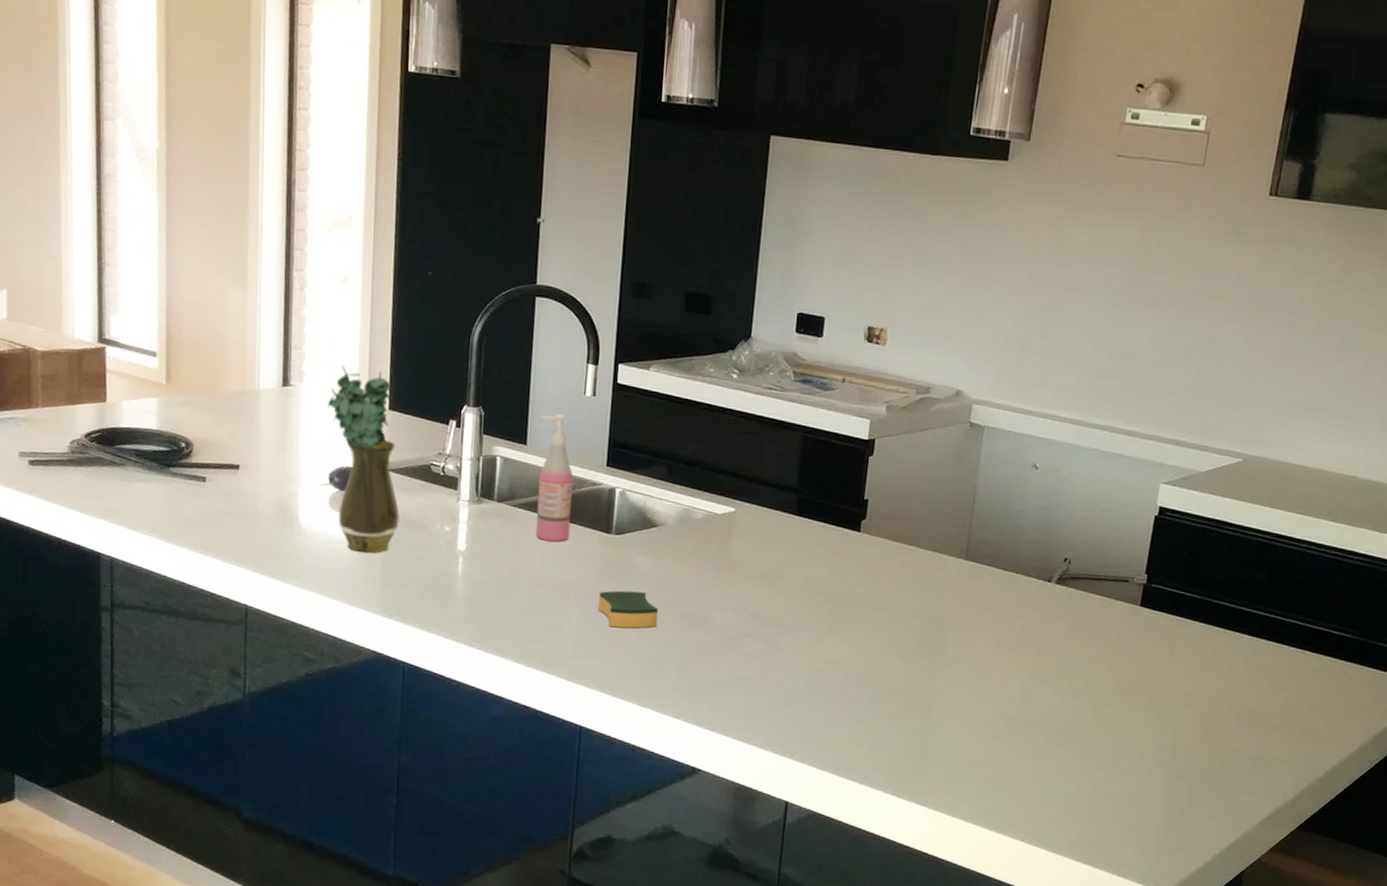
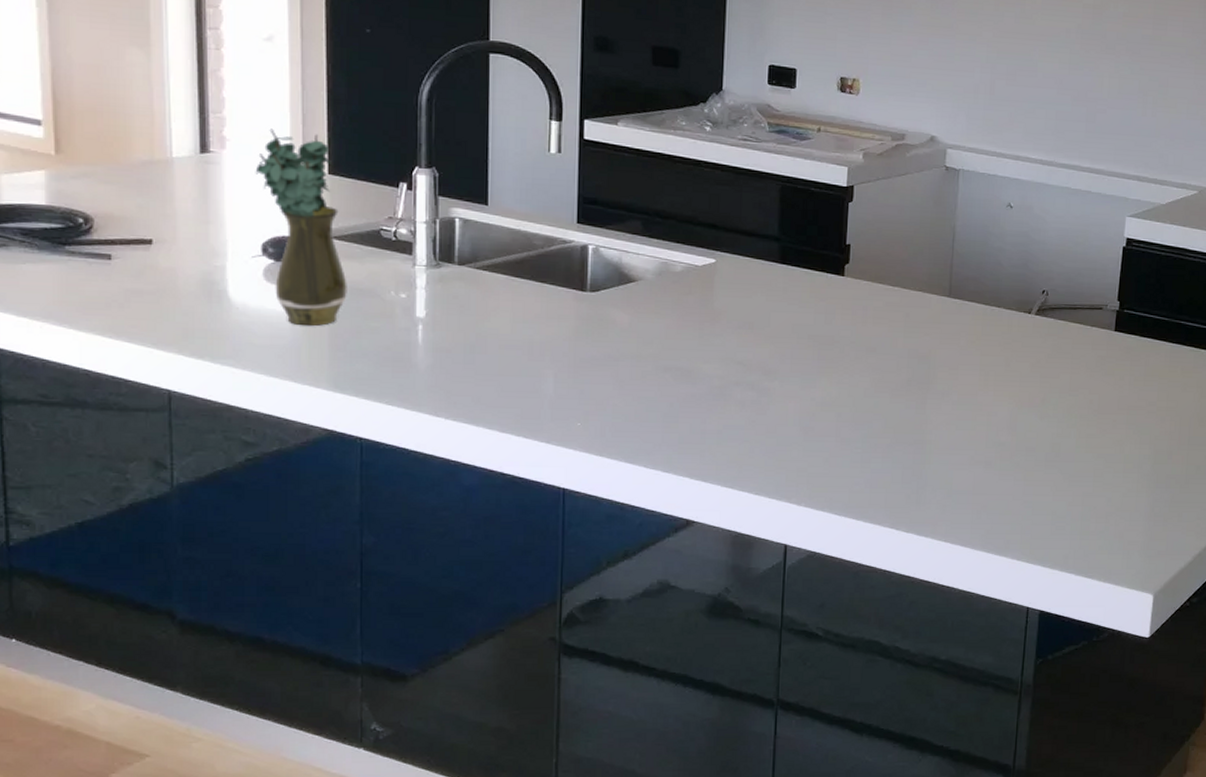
soap dispenser: present [535,413,574,542] -> none [502,171,542,303]
sponge: present [598,590,658,629] -> none [576,348,640,386]

